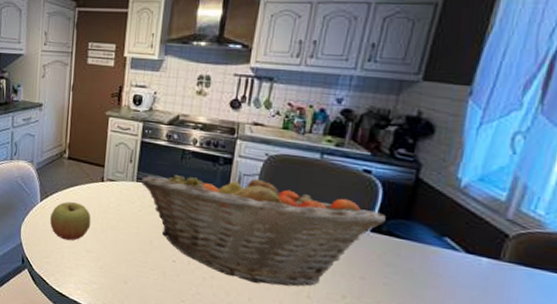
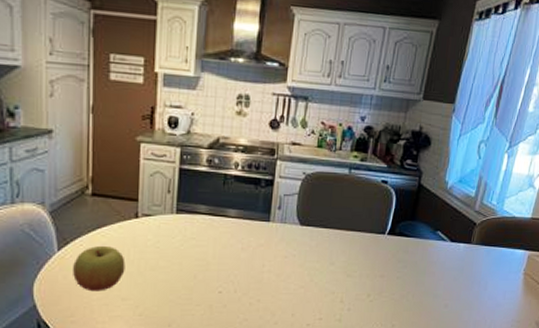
fruit basket: present [140,171,386,286] -> none [181,191,398,298]

